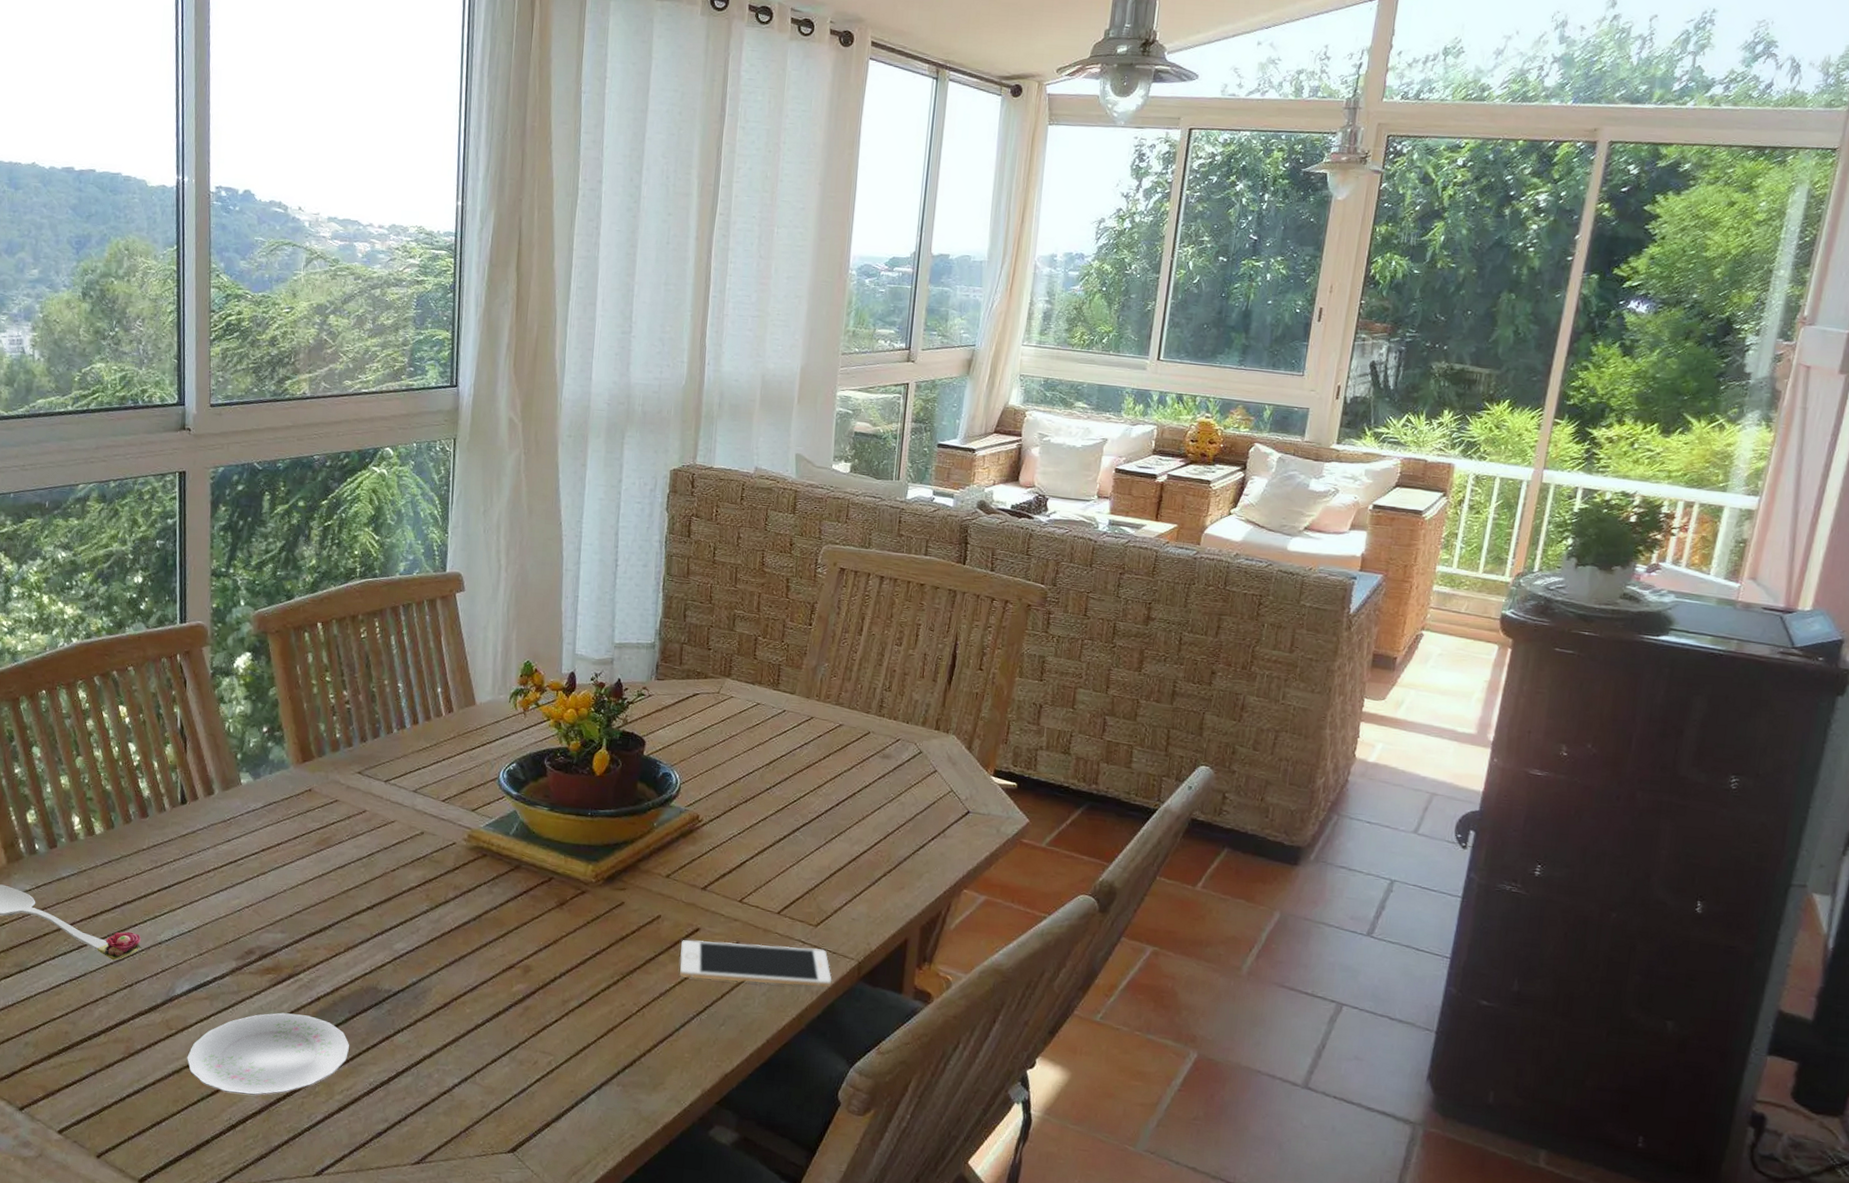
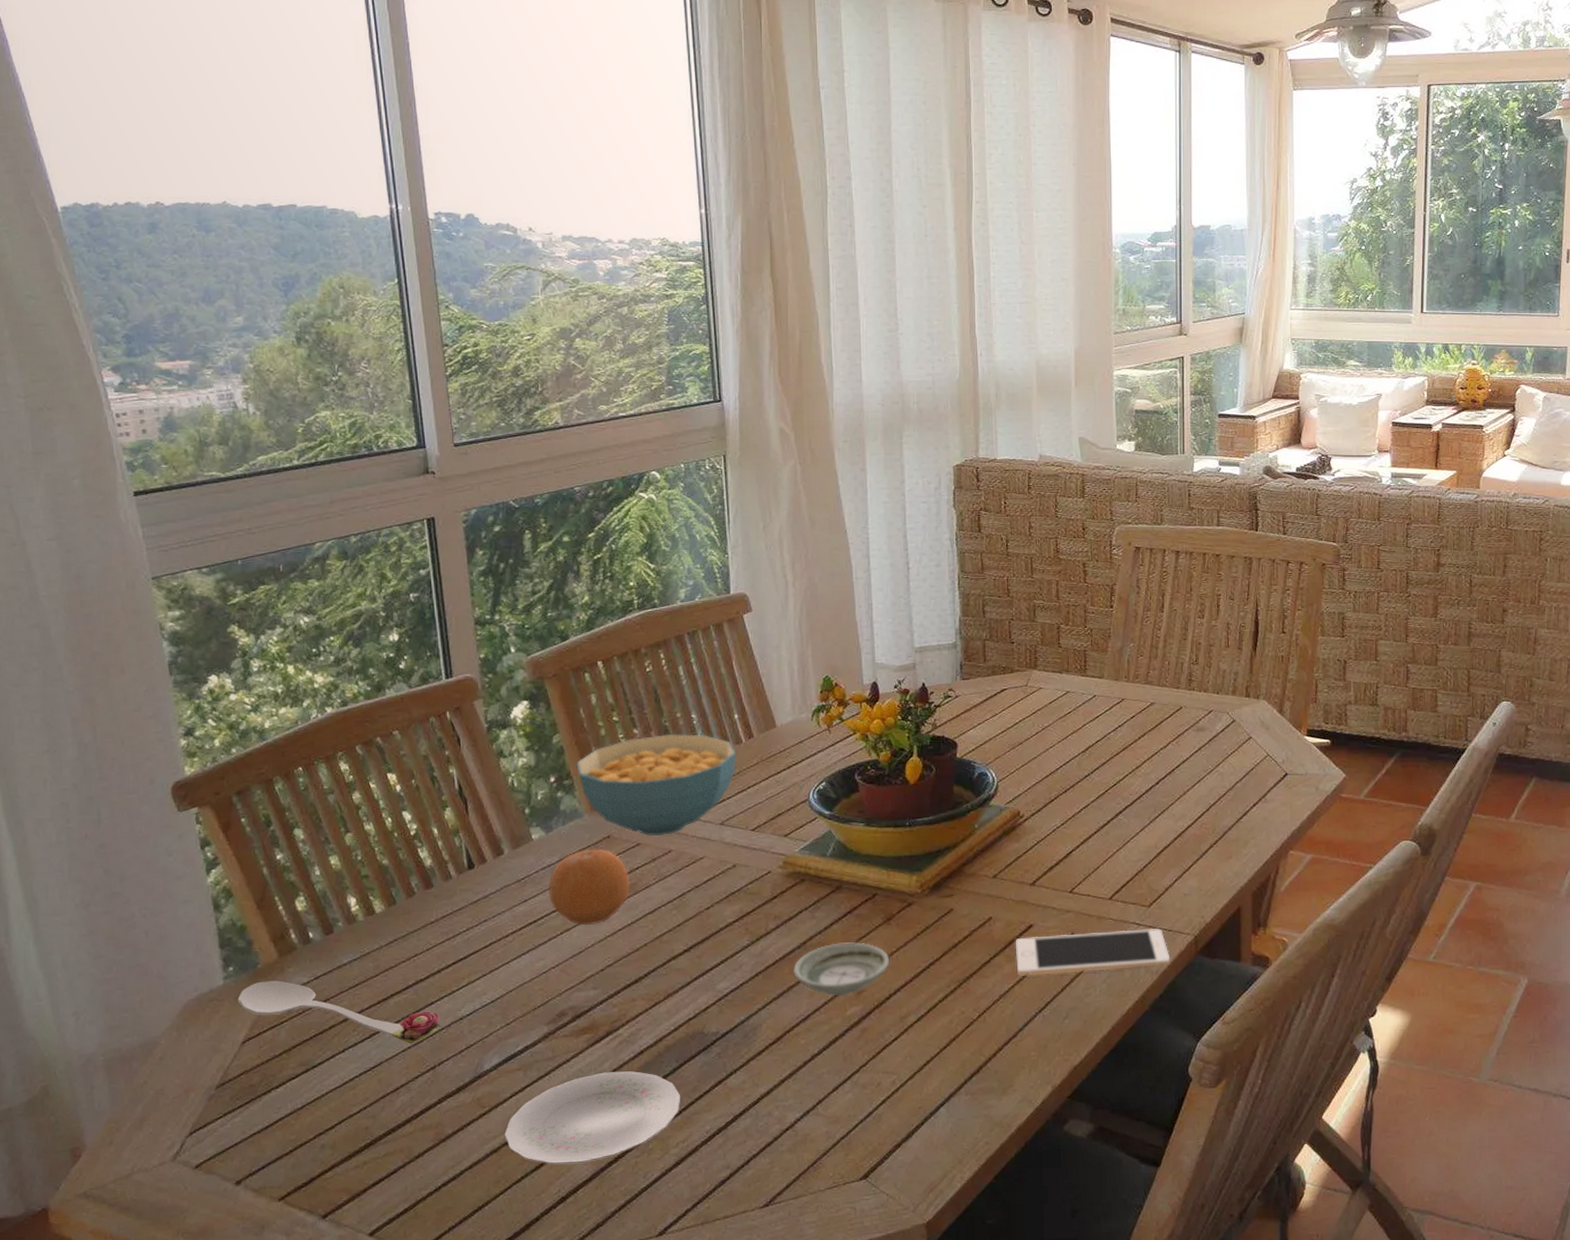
fruit: none [250,799,325,872] -> present [548,849,631,926]
cereal bowl: none [288,699,436,796] -> present [576,734,737,837]
saucer: none [465,920,559,972] -> present [792,942,890,997]

